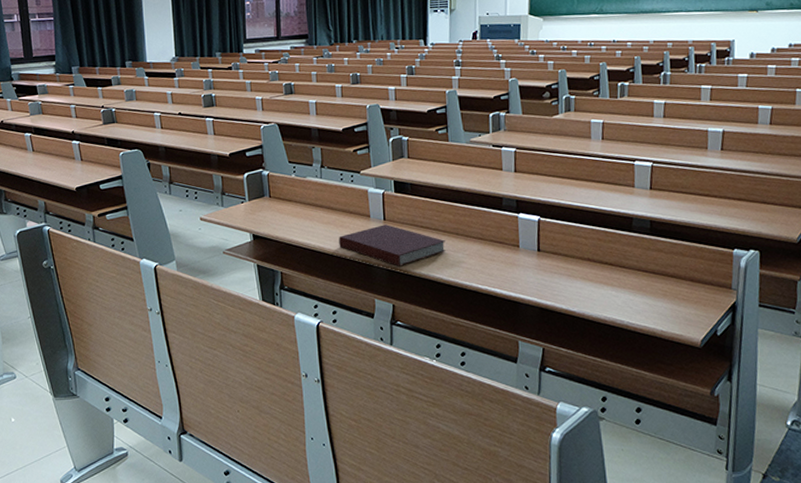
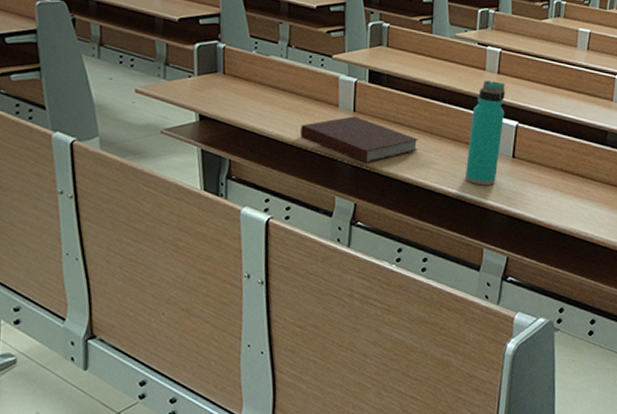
water bottle: none [493,179,526,280] -> present [464,80,505,186]

